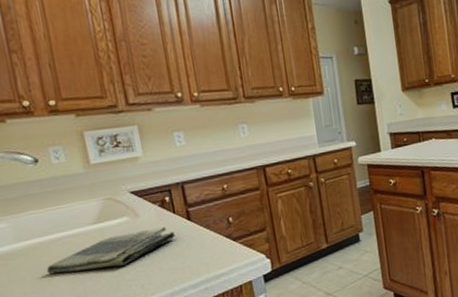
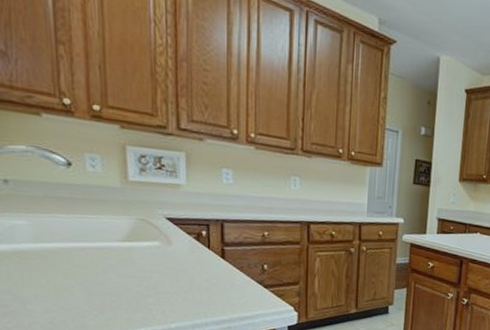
dish towel: present [46,226,175,274] -> none [63,257,206,289]

